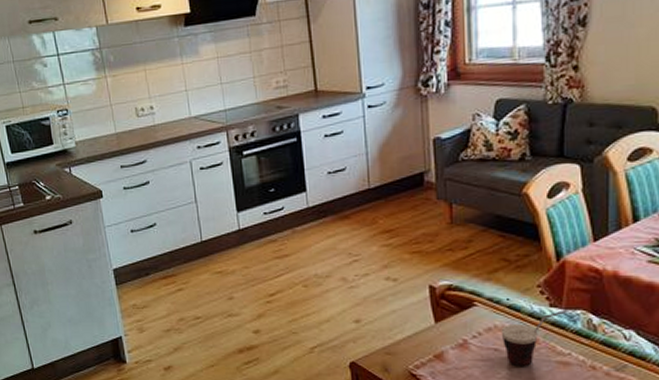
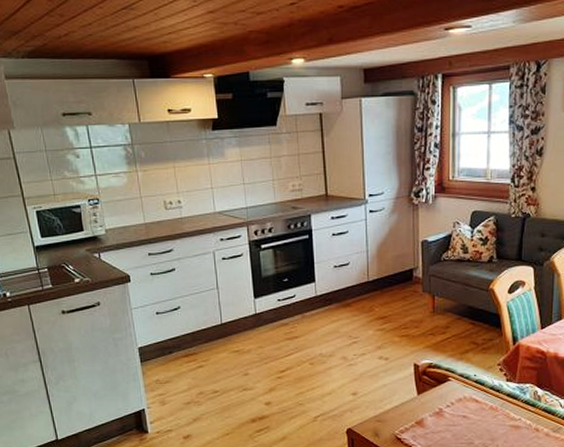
cup: present [501,309,568,366] -> none [469,383,520,429]

